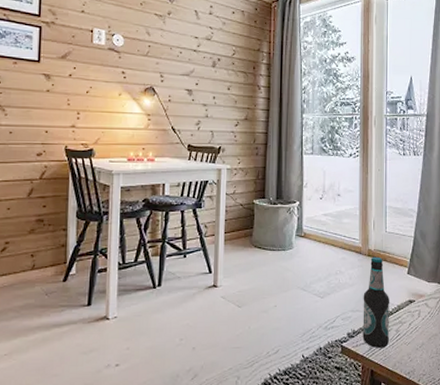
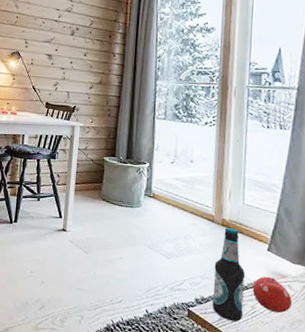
fruit: none [396,298,428,332] -> present [252,276,292,314]

